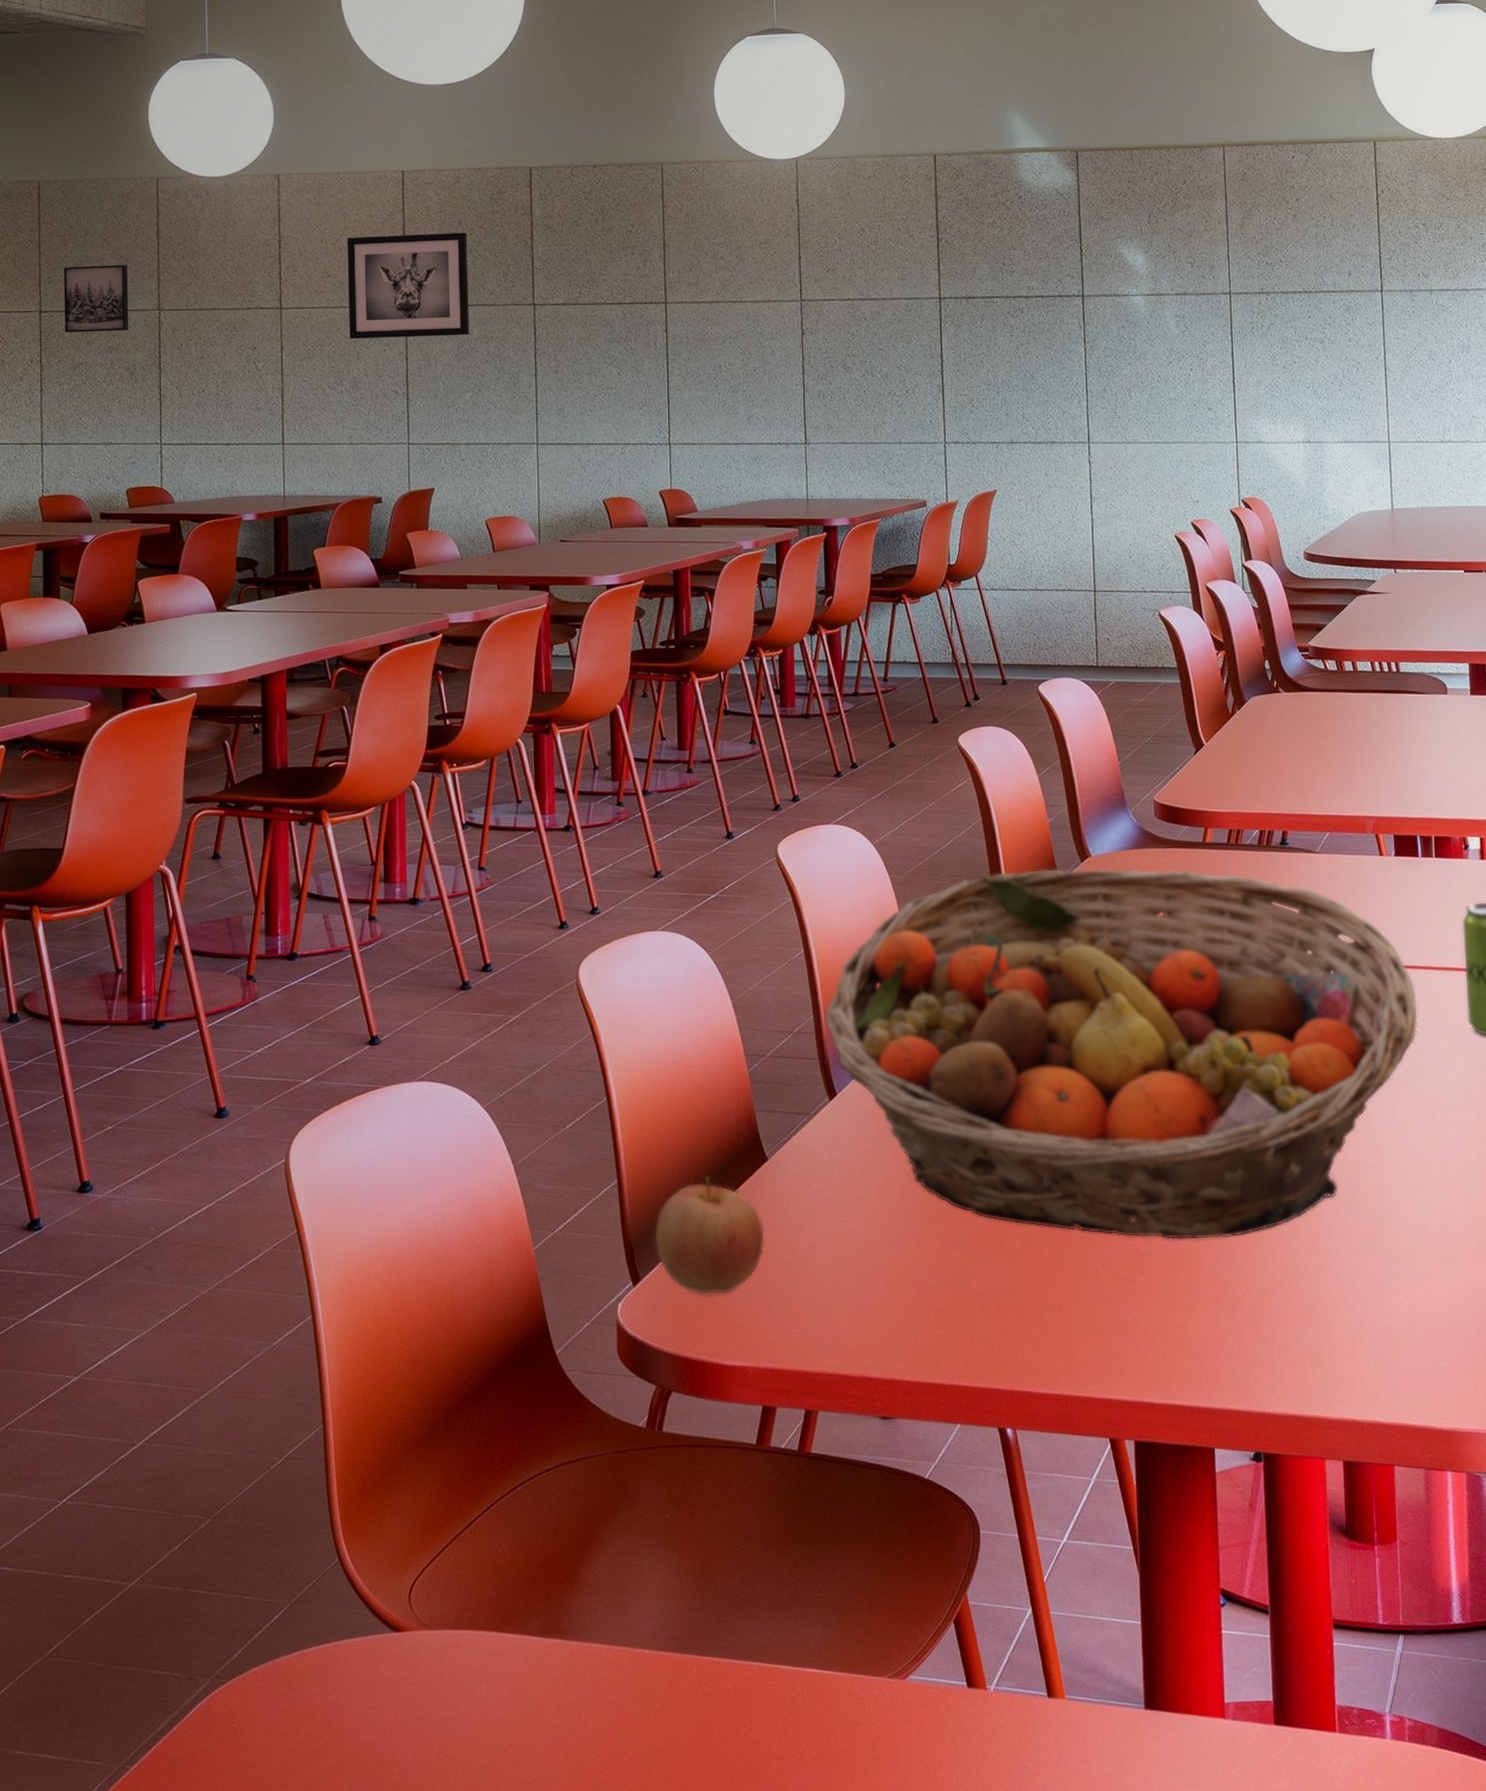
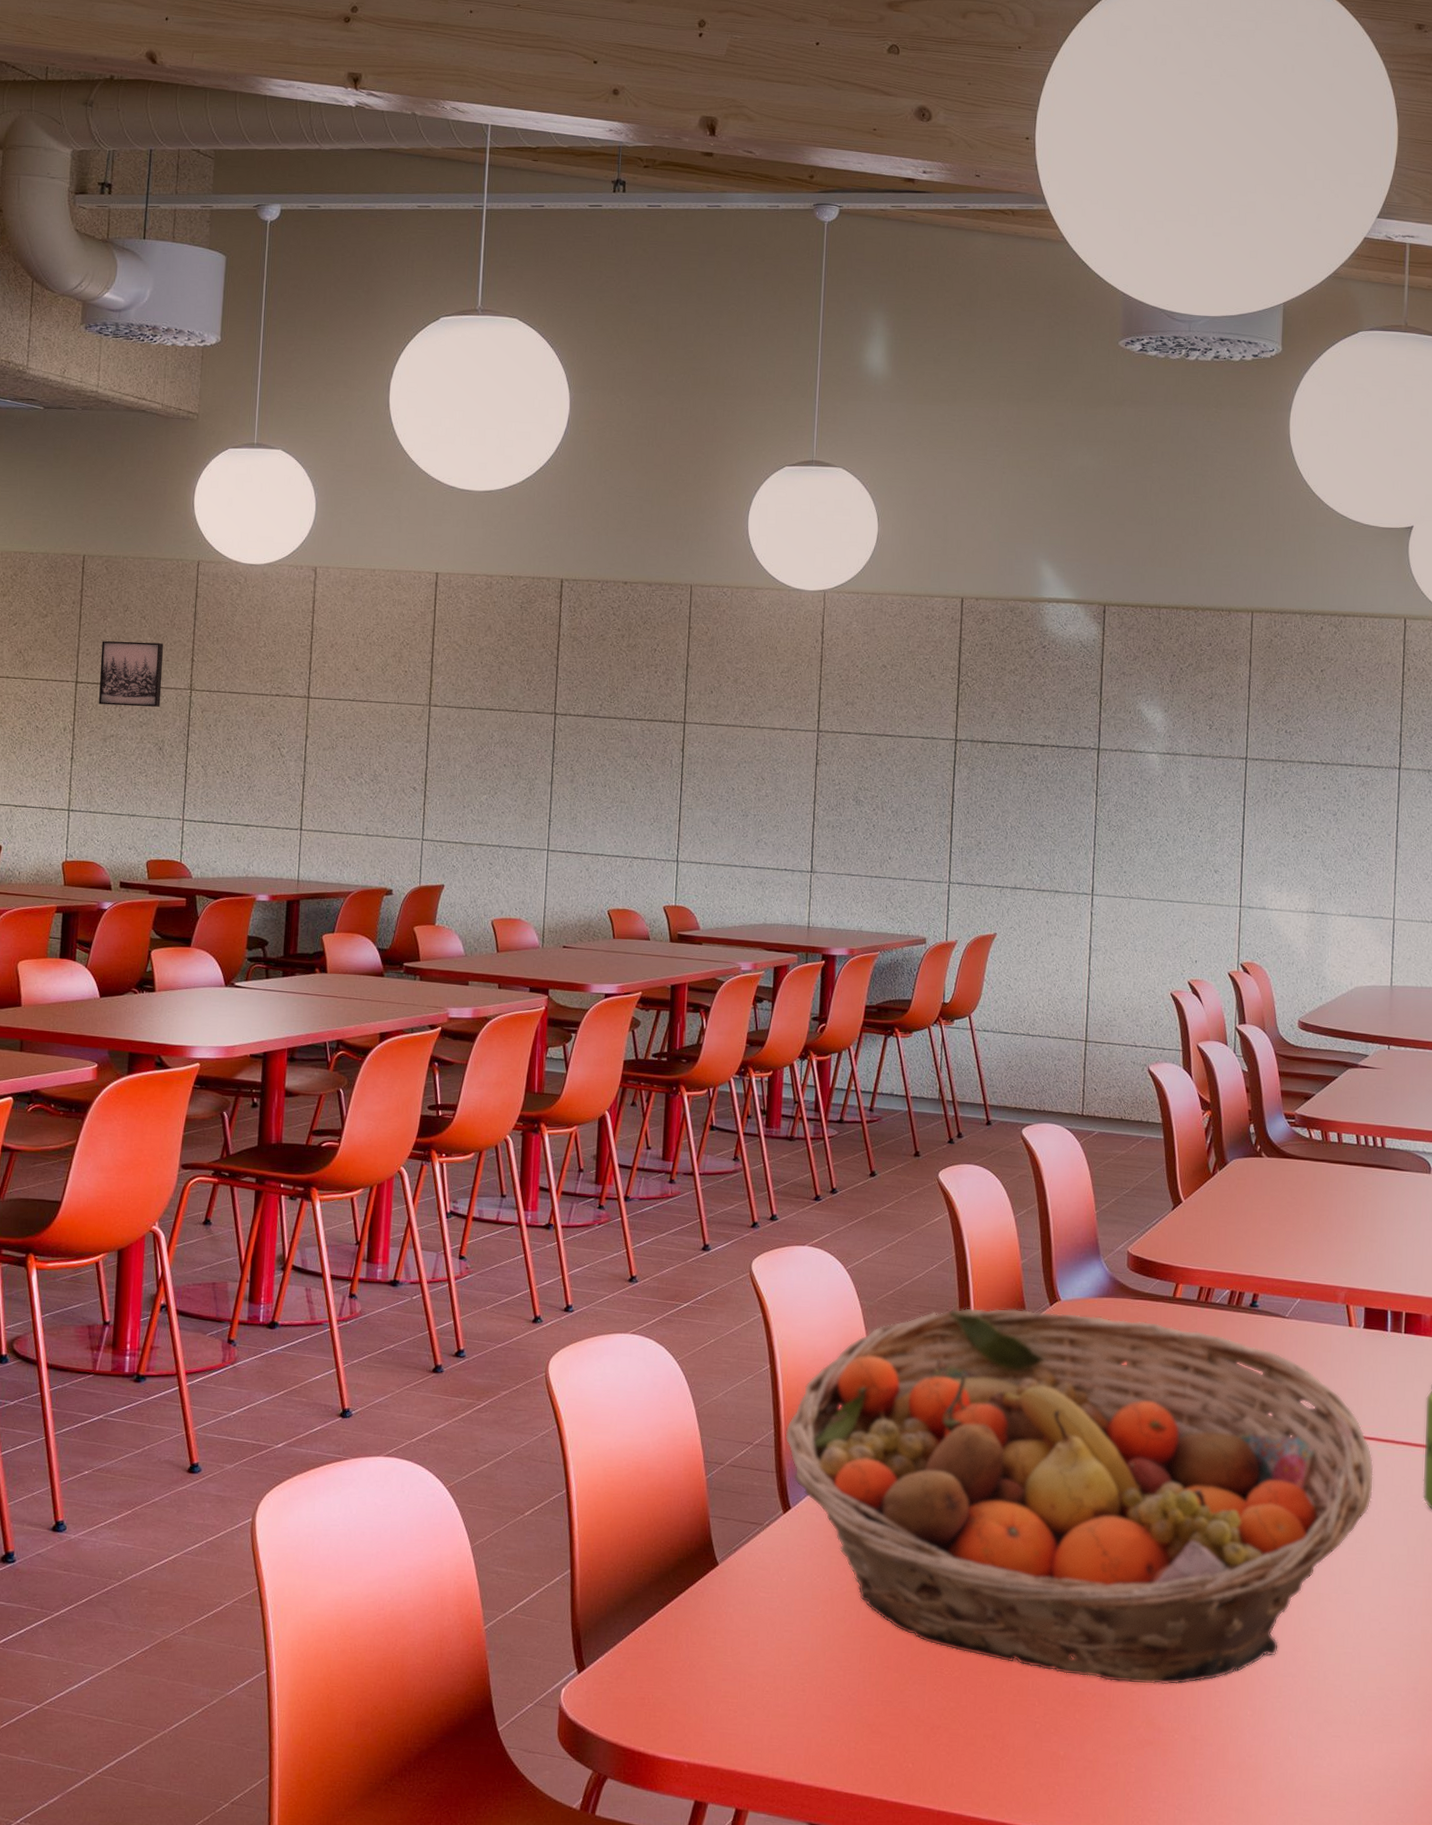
wall art: present [347,232,469,340] -> none [373,633,495,739]
apple: present [655,1175,765,1295] -> none [602,1574,710,1690]

